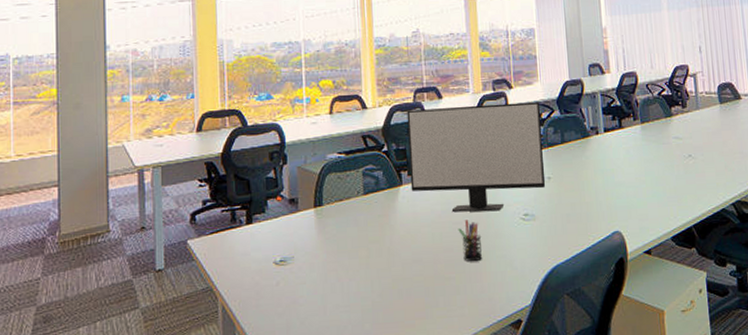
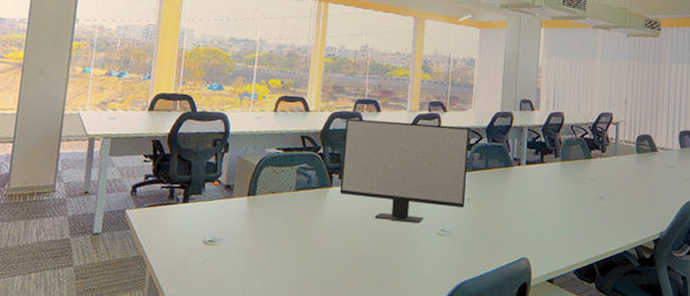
pen holder: present [458,220,482,261] -> none [378,227,399,267]

